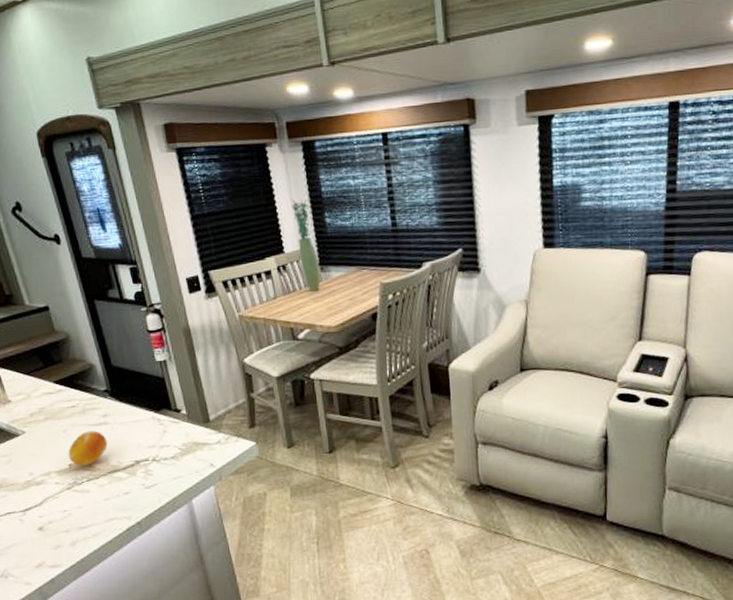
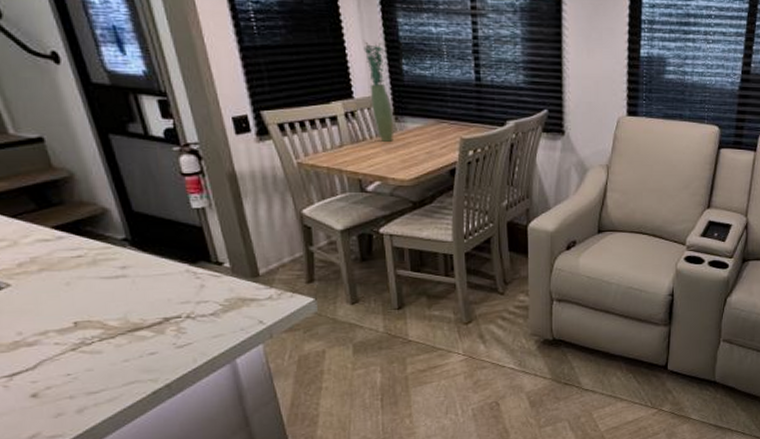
fruit: present [68,430,108,467] -> none [72,284,127,325]

